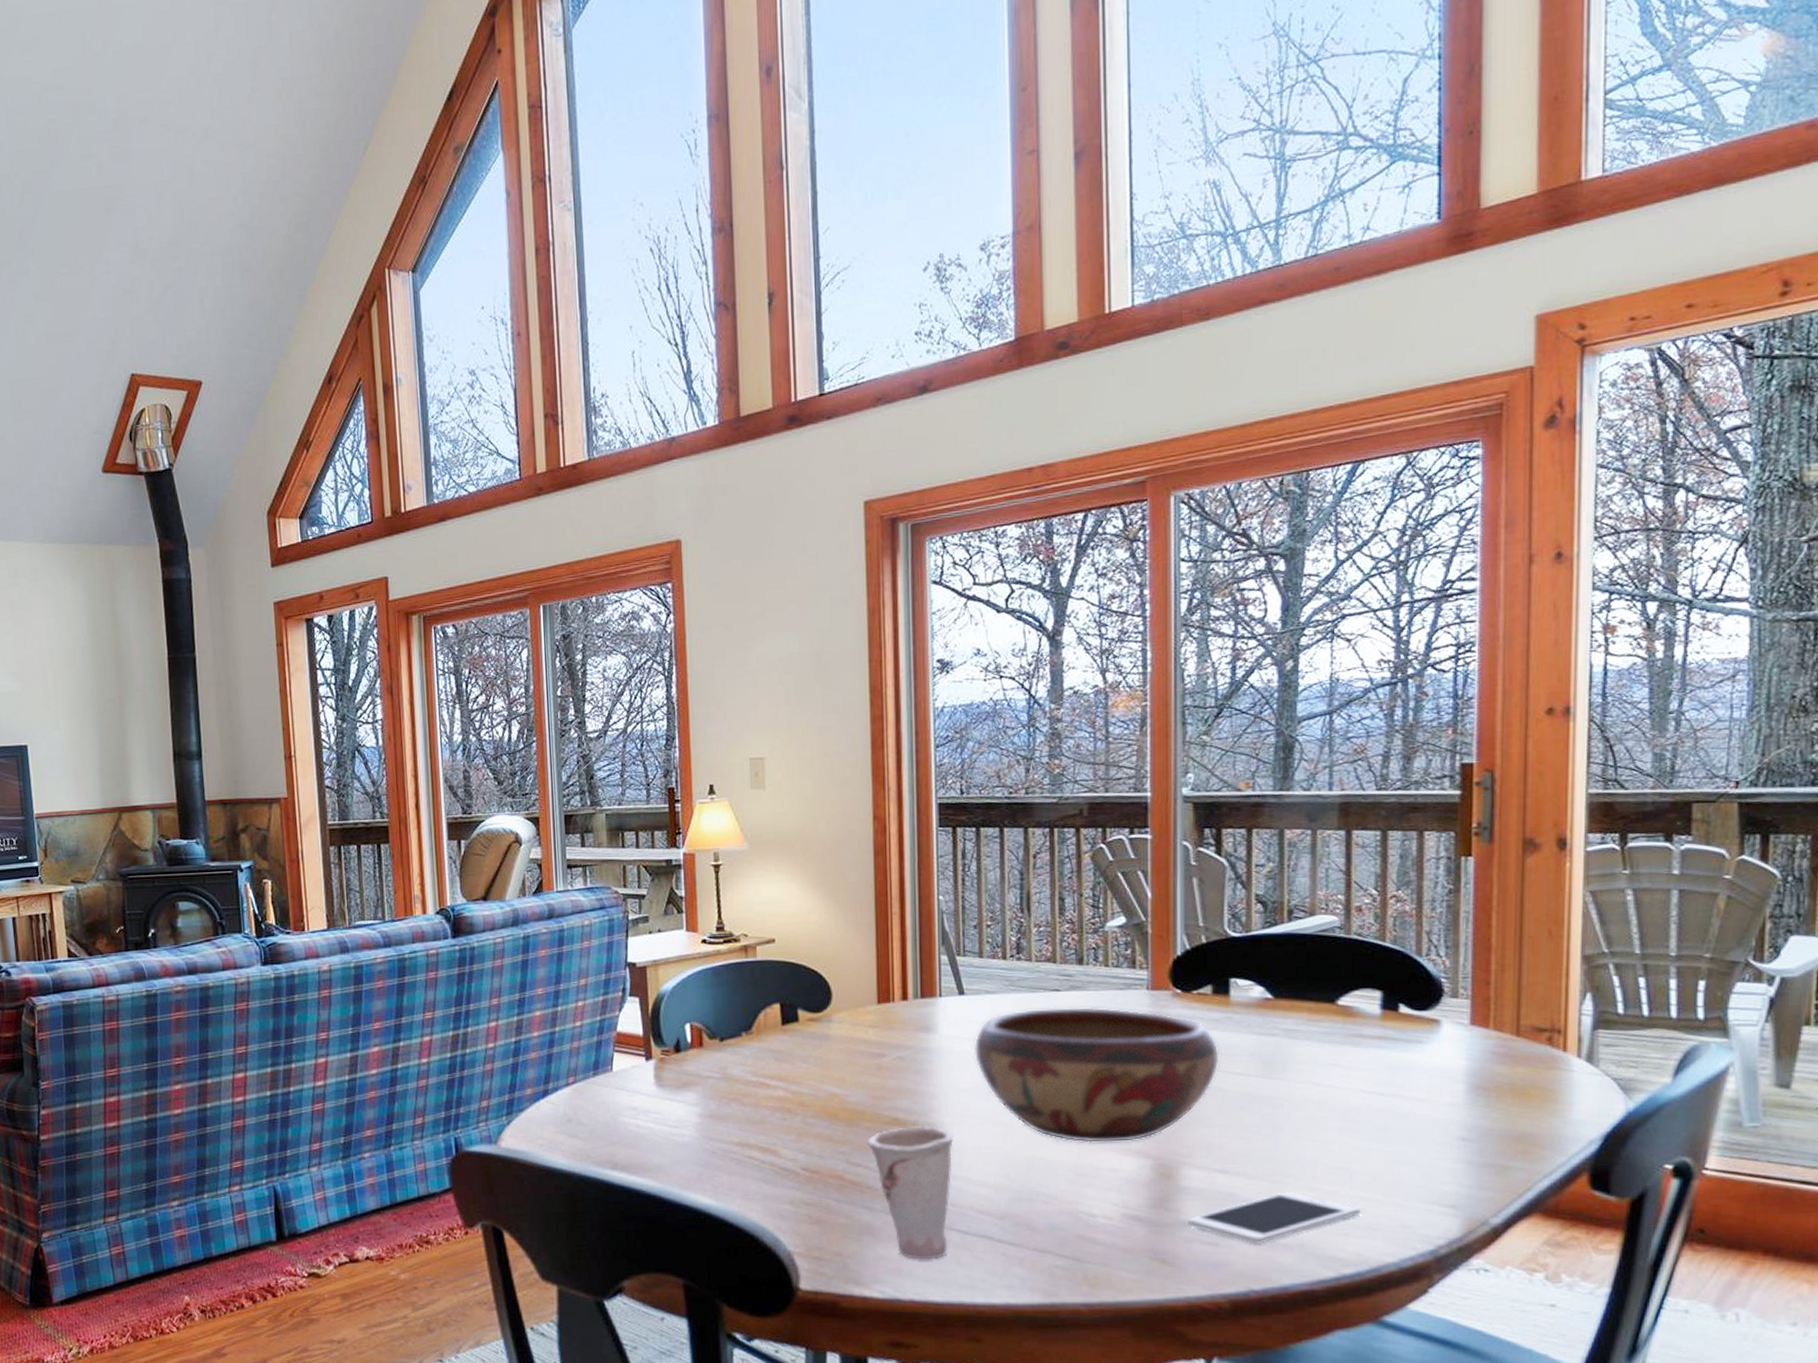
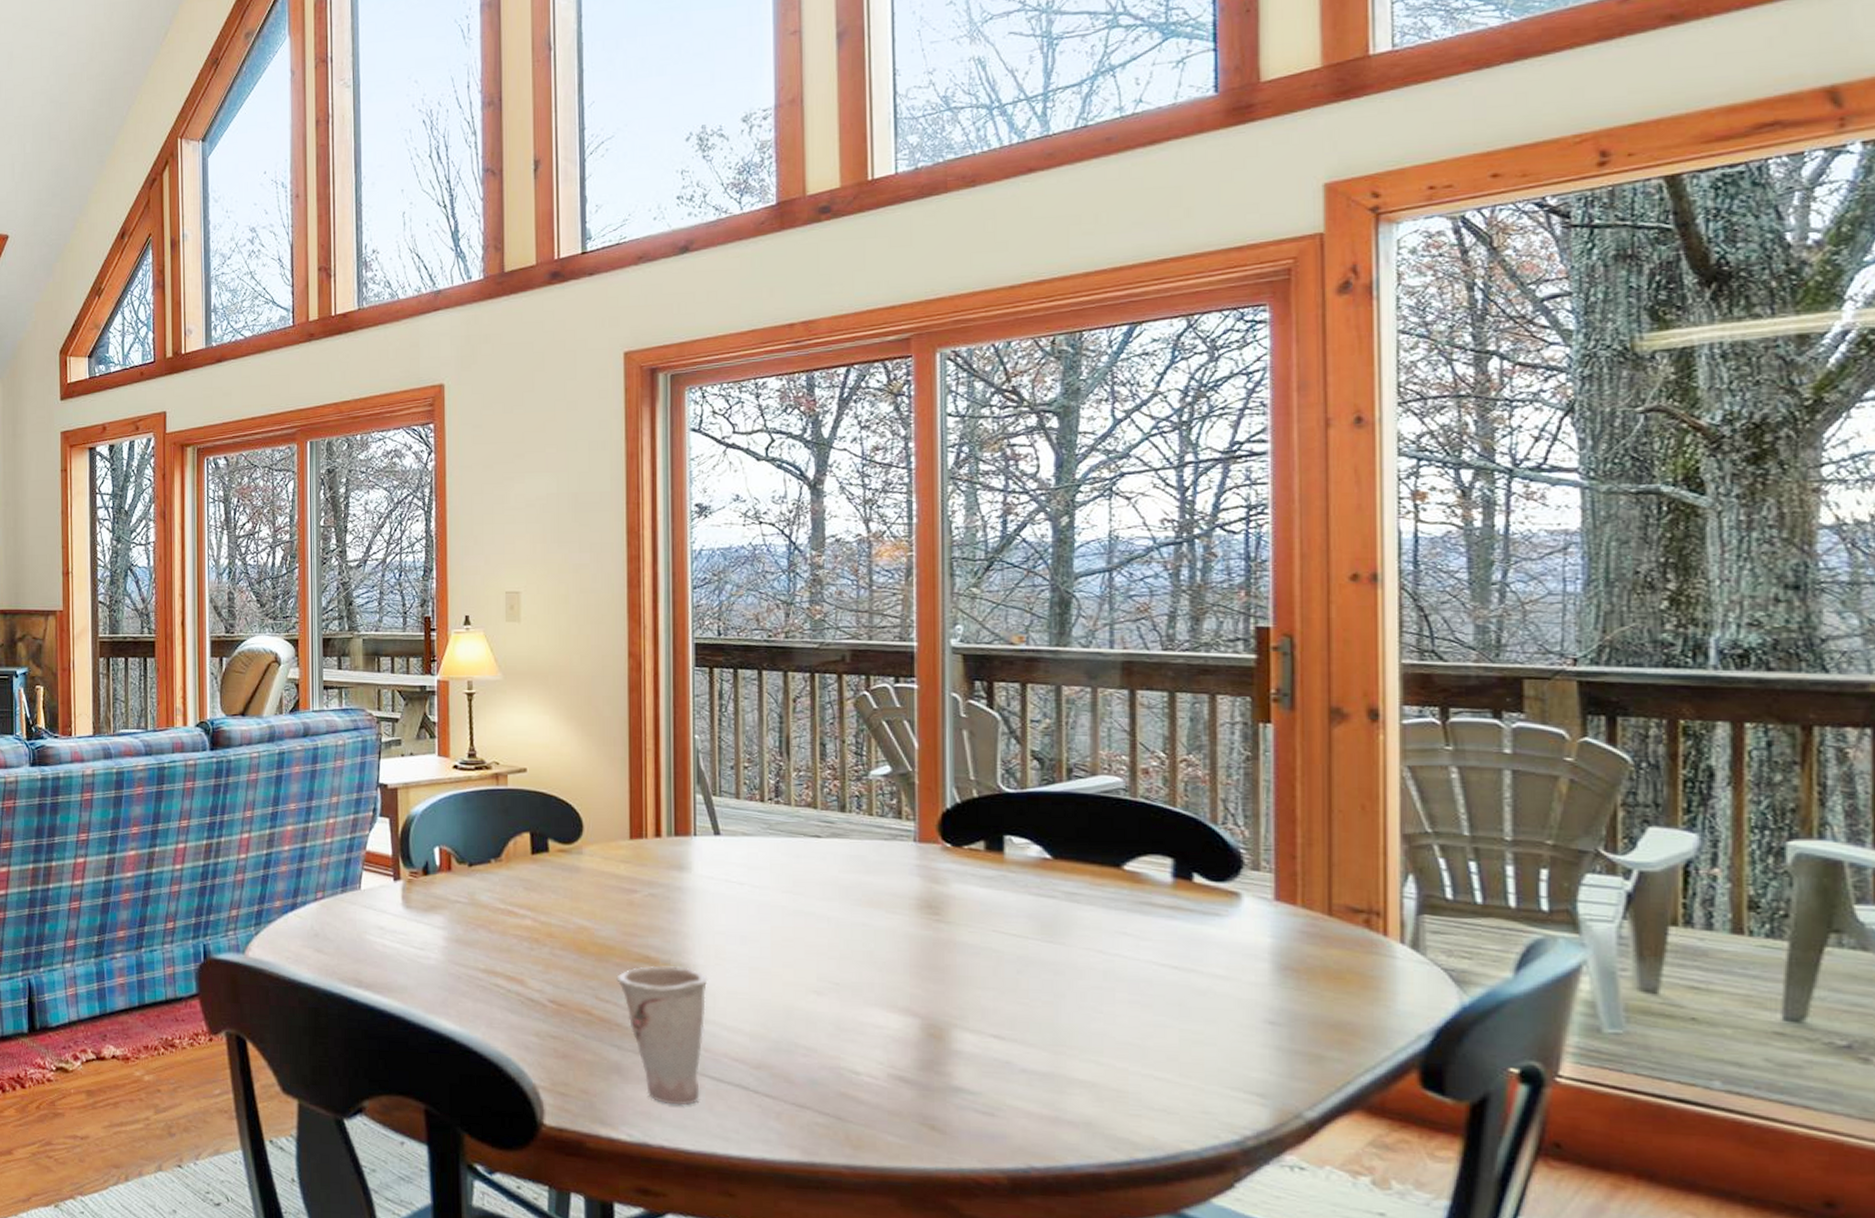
decorative bowl: present [974,1006,1219,1144] -> none [729,853,994,999]
cell phone: present [1188,1192,1360,1244] -> none [961,1064,1154,1118]

